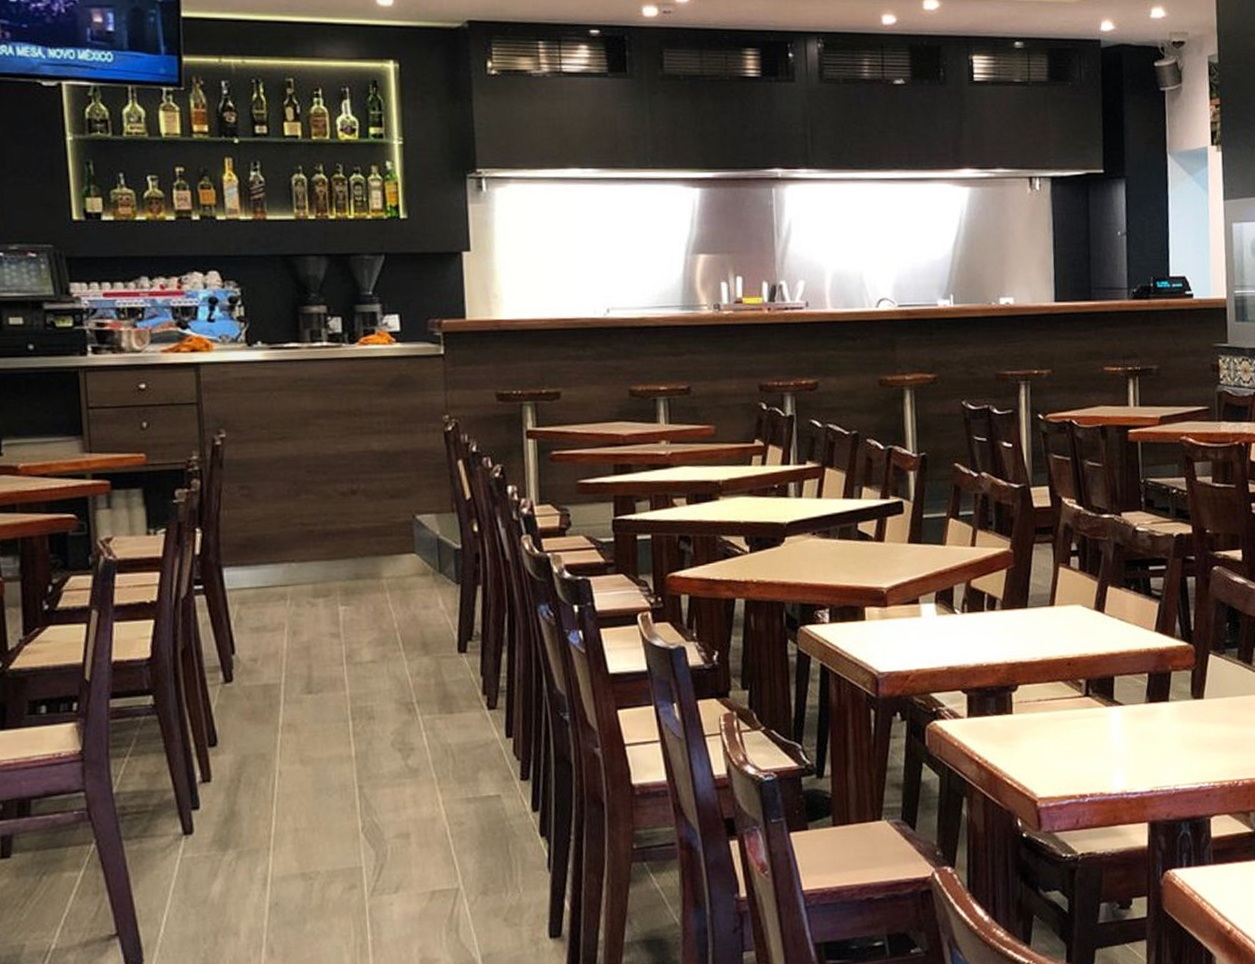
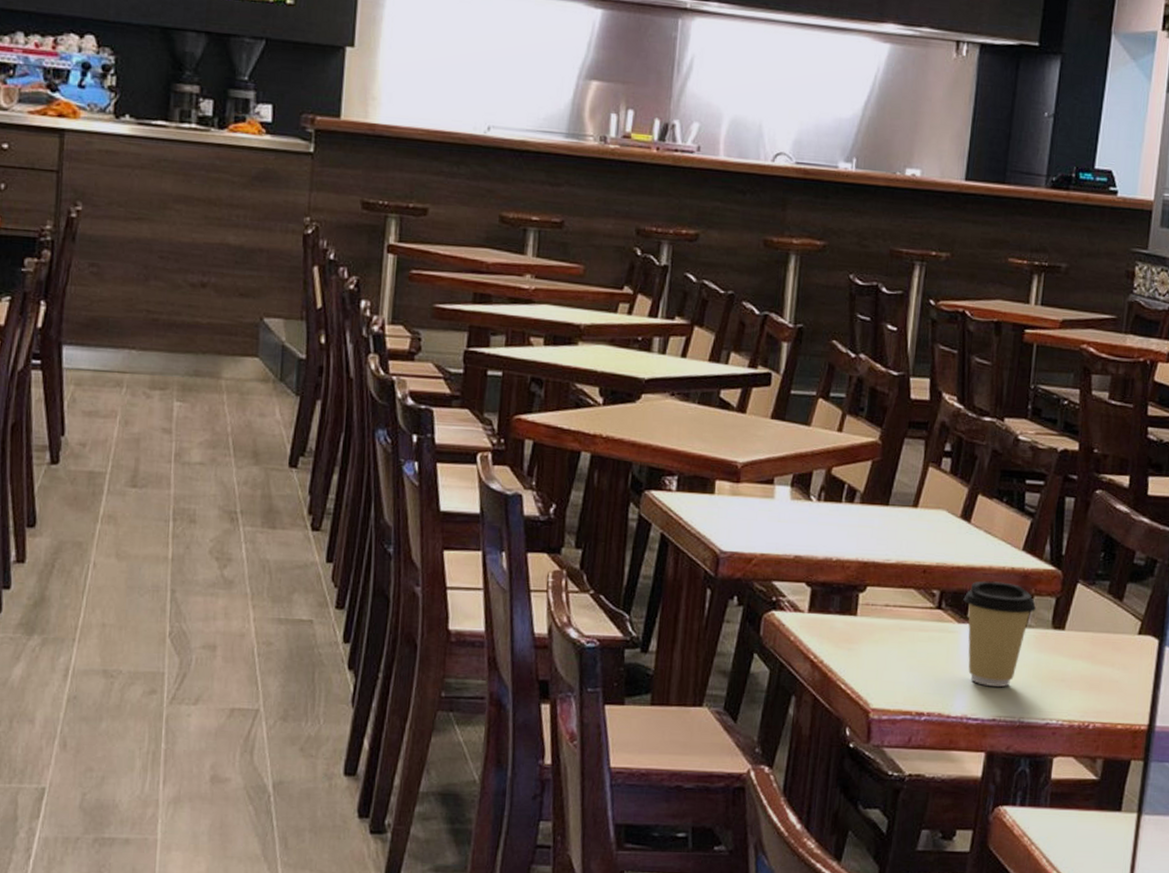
coffee cup: none [1108,663,1176,761] -> present [963,581,1037,687]

